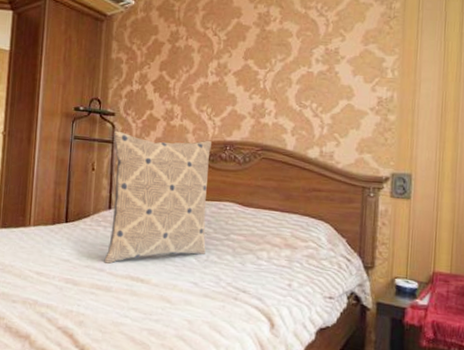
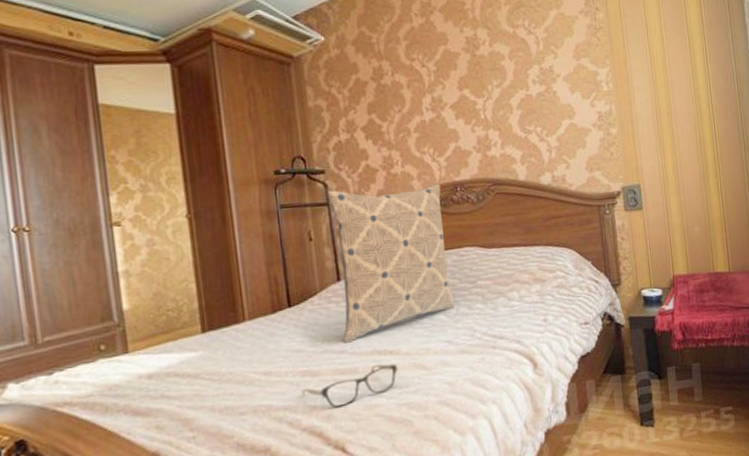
eyeglasses: none [63,288,146,319] -> present [301,363,398,409]

